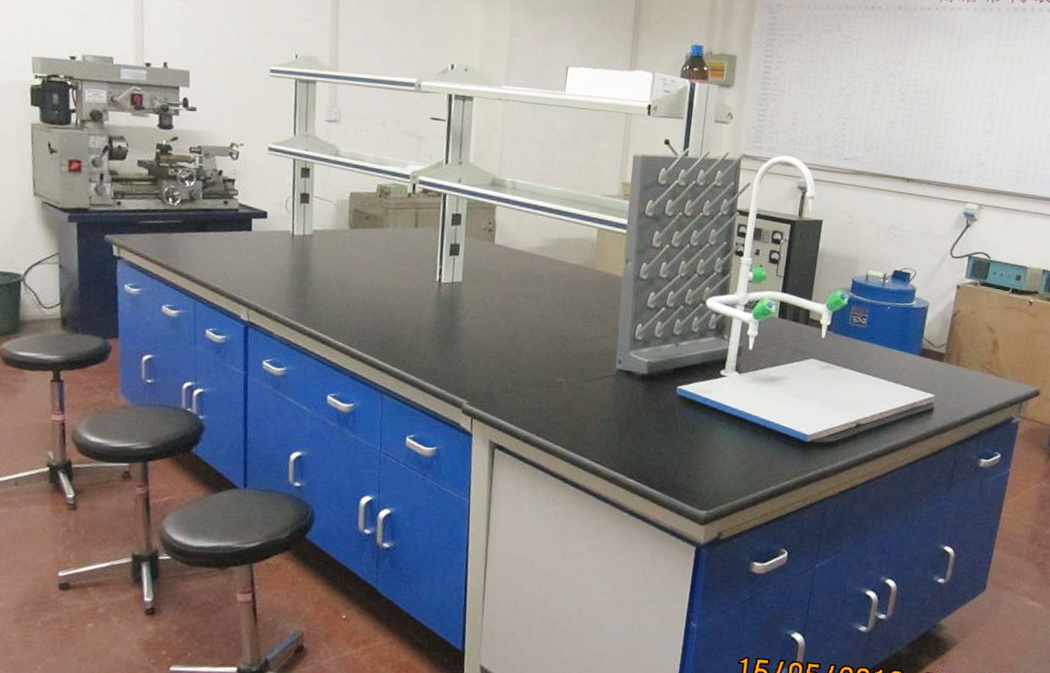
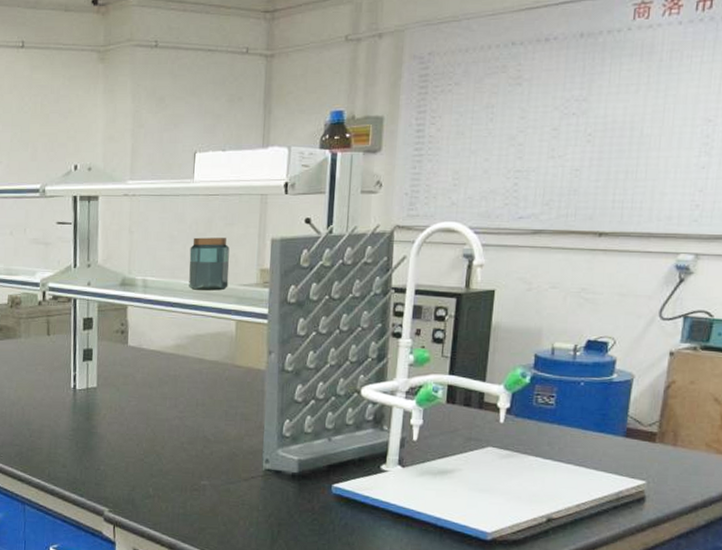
peanut butter: none [555,146,595,199] -> present [189,237,230,292]

